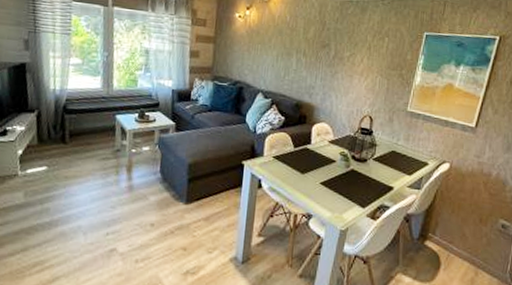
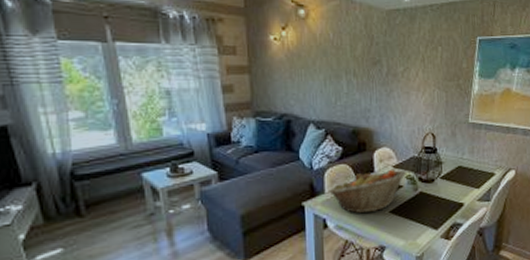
fruit basket: none [267,142,341,181] -> present [329,169,406,213]

